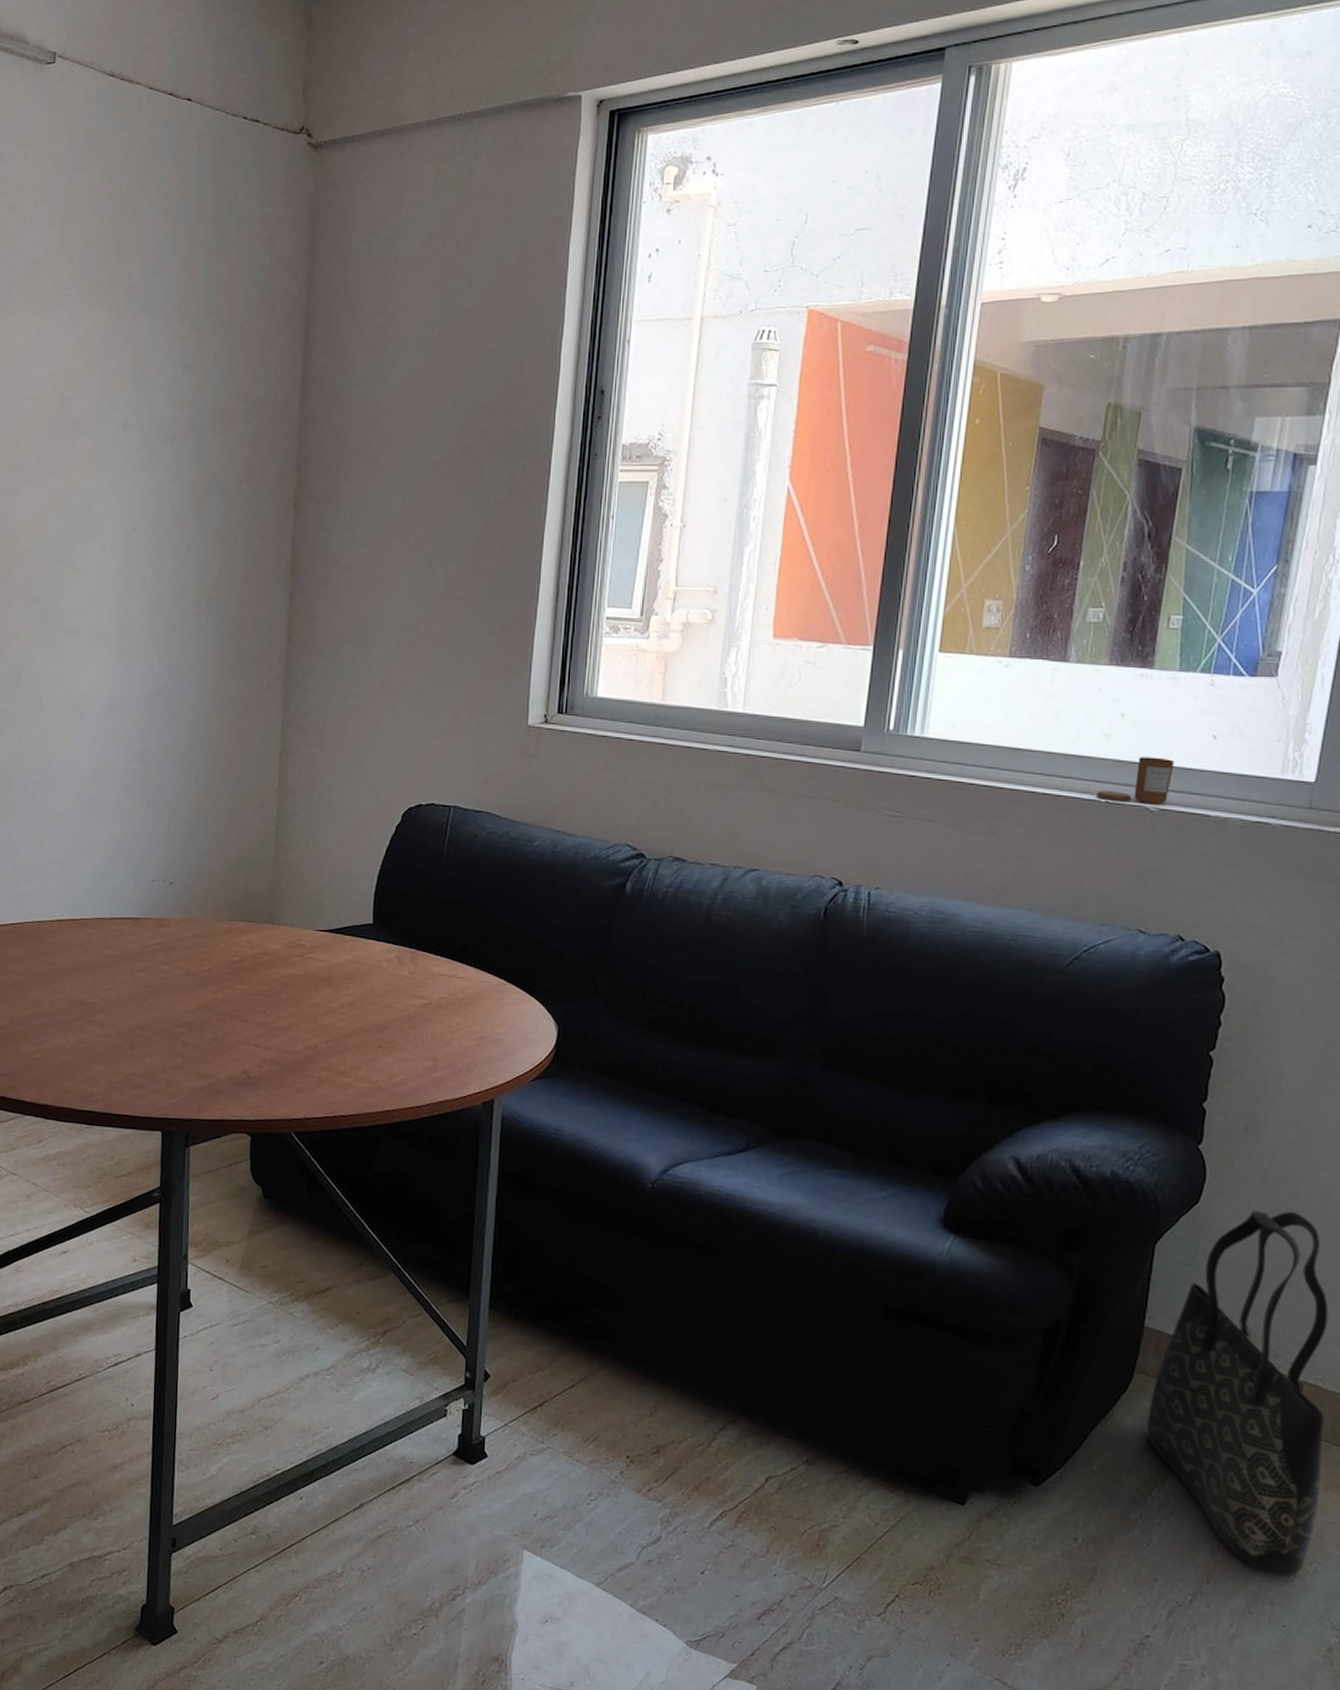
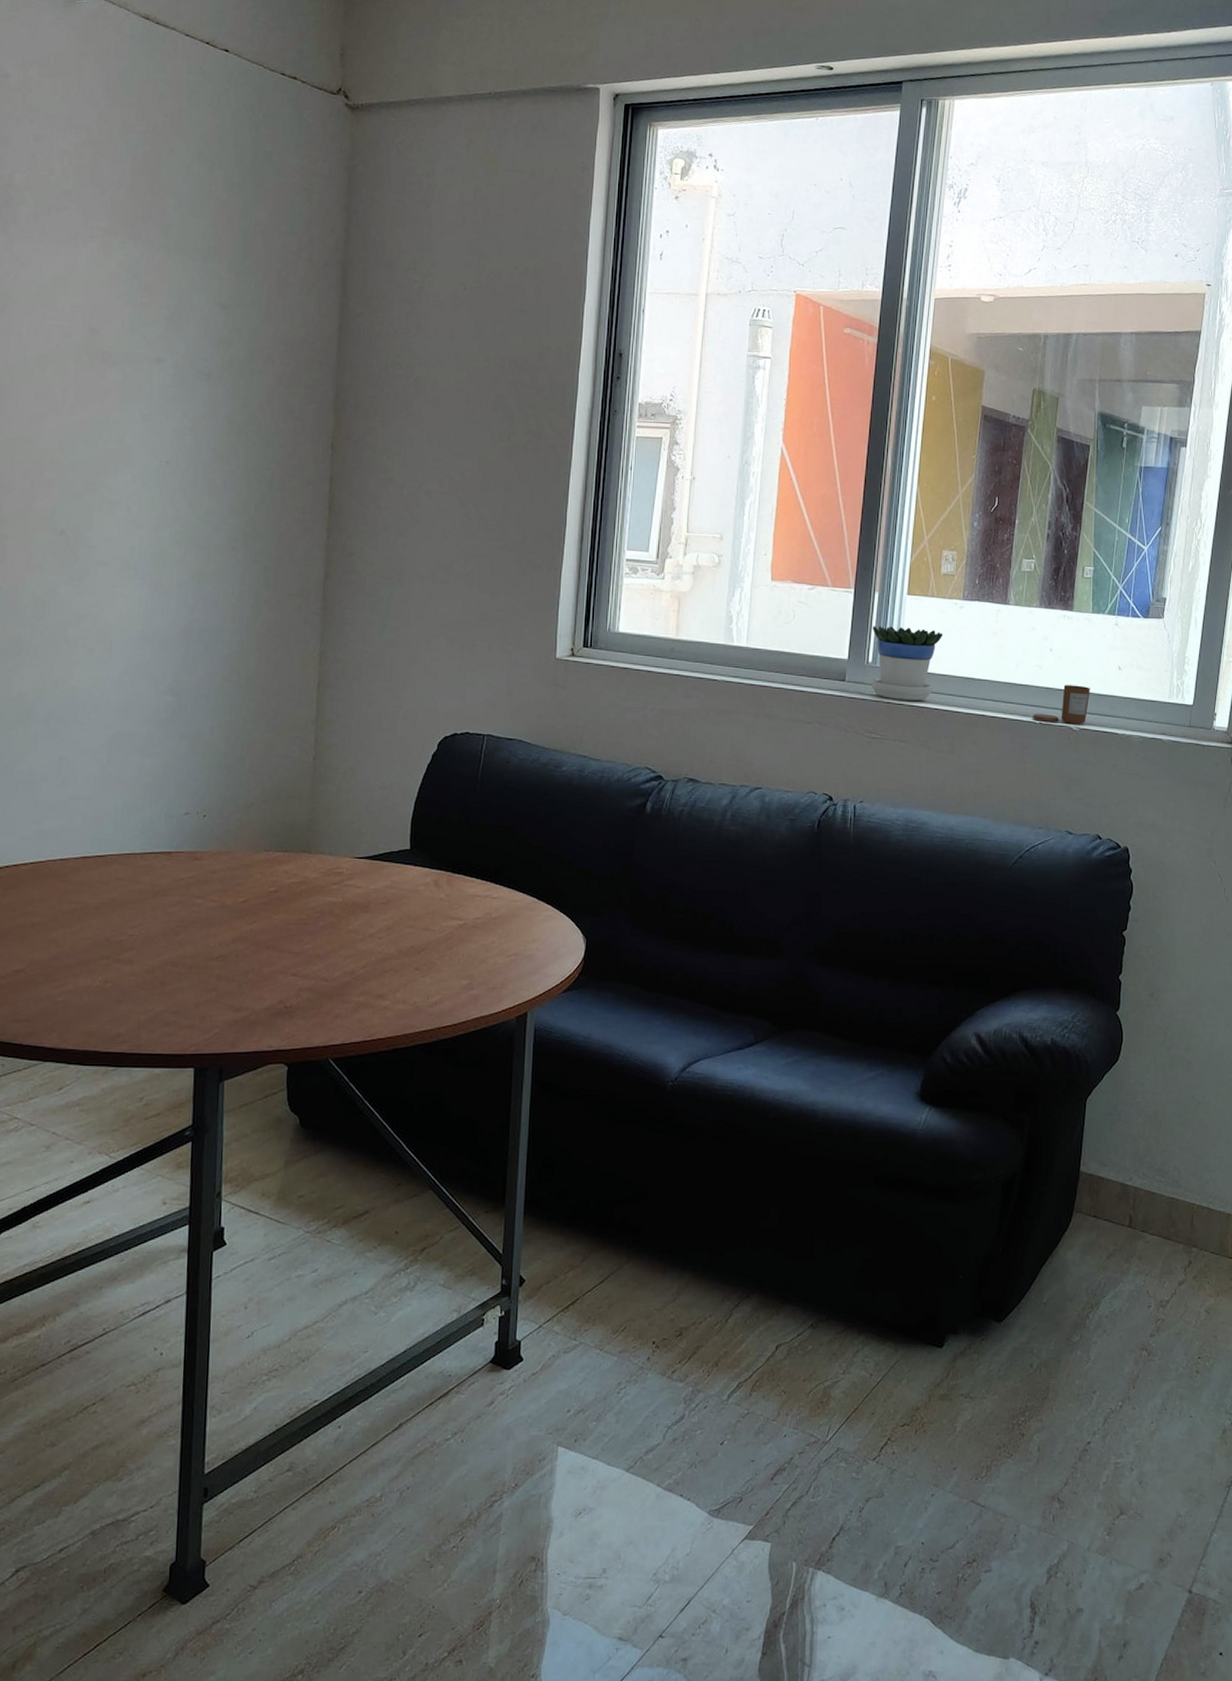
flowerpot: none [891,688,983,774] -> present [871,626,943,701]
tote bag: present [1147,1209,1329,1577] -> none [1084,1063,1215,1374]

